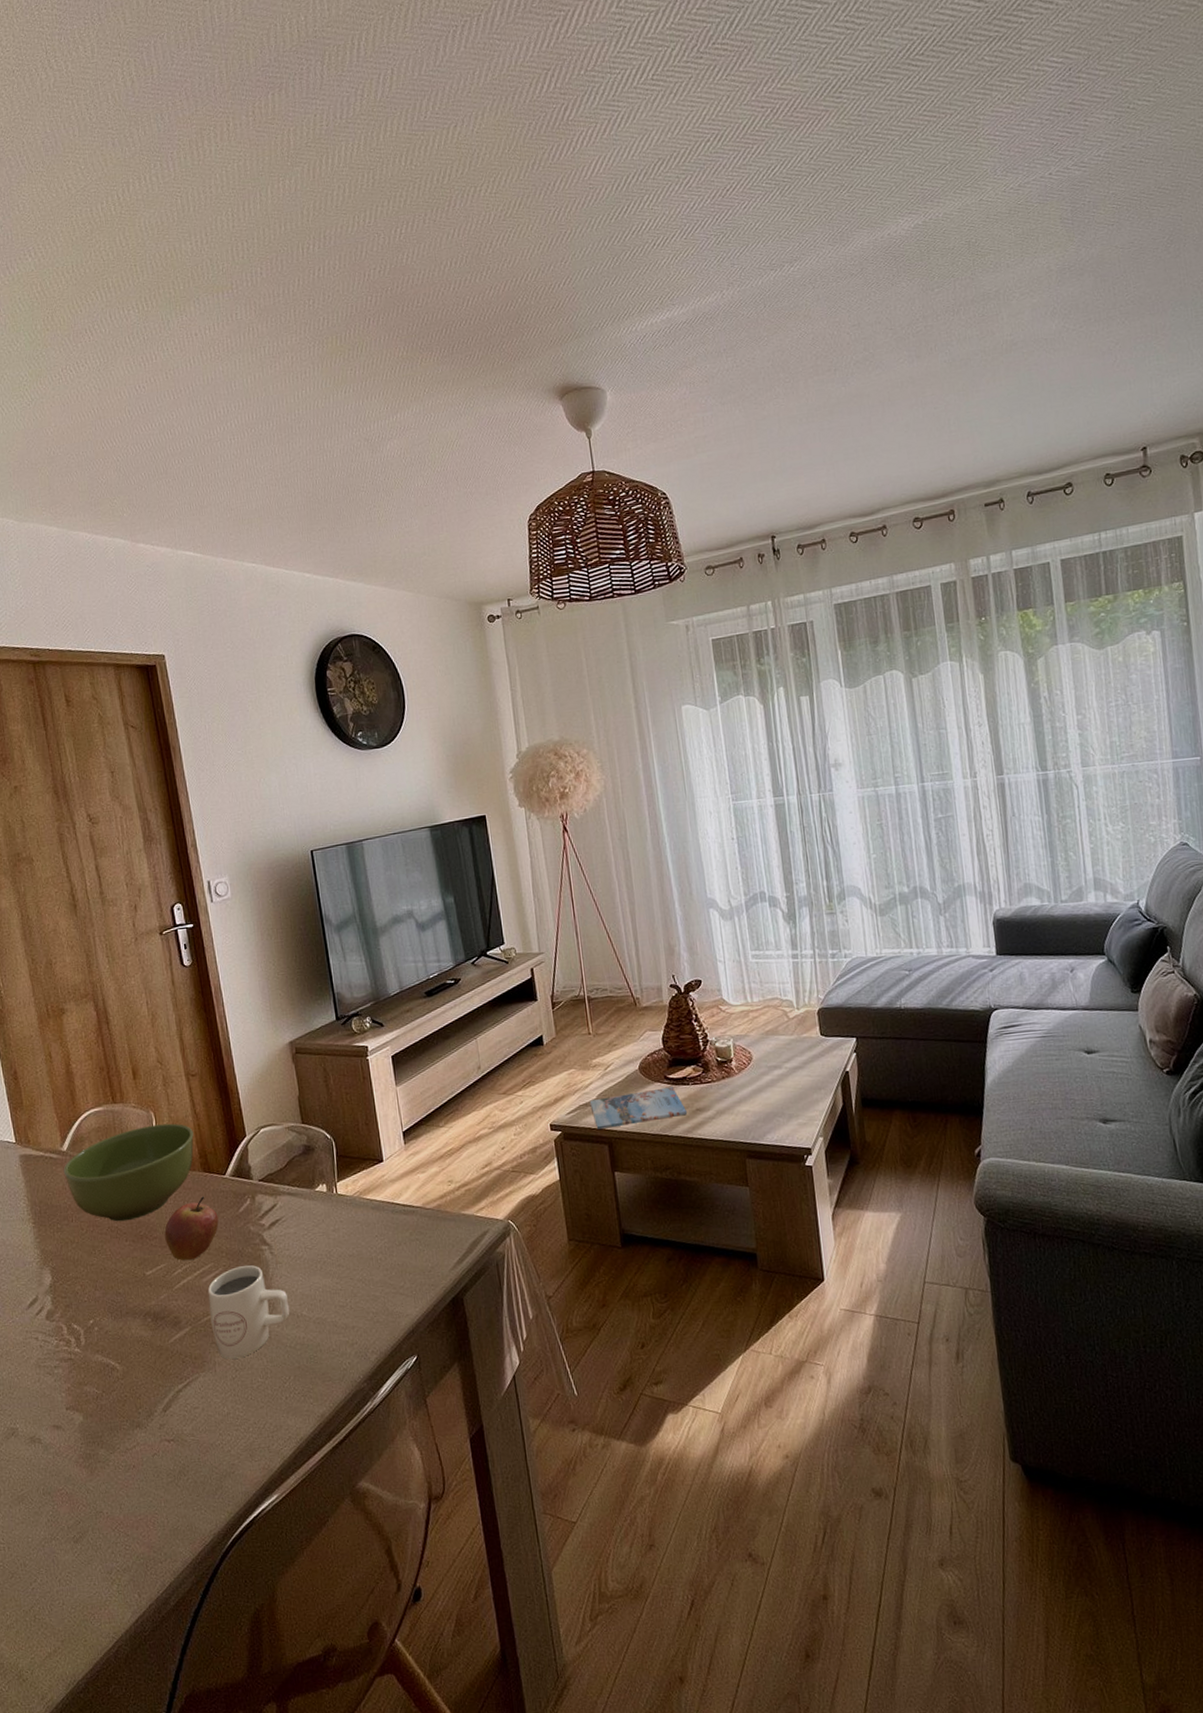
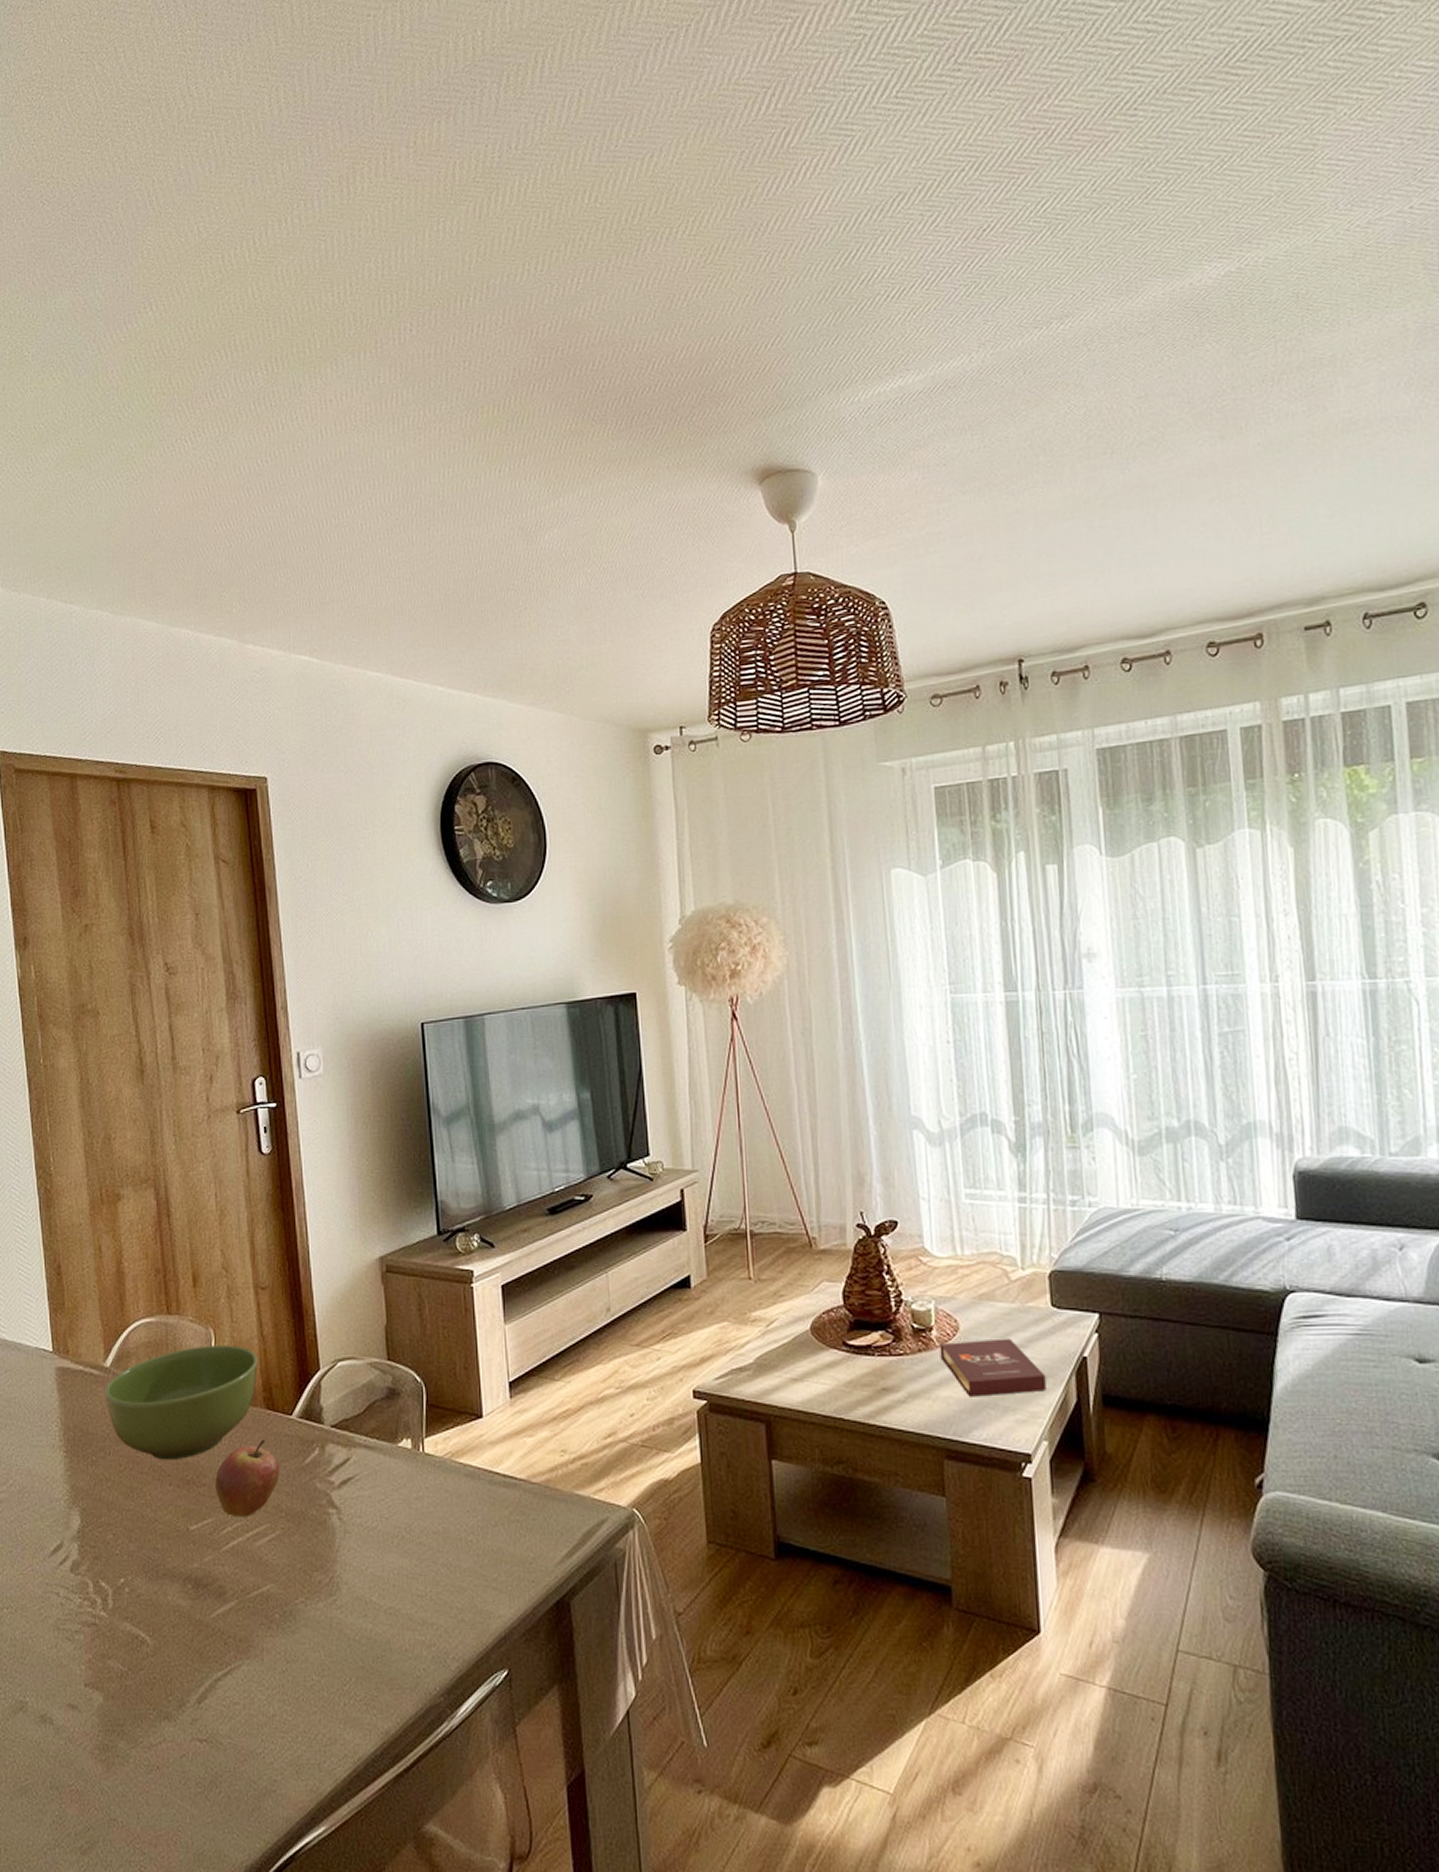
mug: present [207,1265,290,1359] -> none [260,1530,357,1647]
magazine: present [589,1087,688,1129] -> none [745,1356,871,1402]
book: none [738,1062,820,1110] -> present [939,1338,1047,1397]

